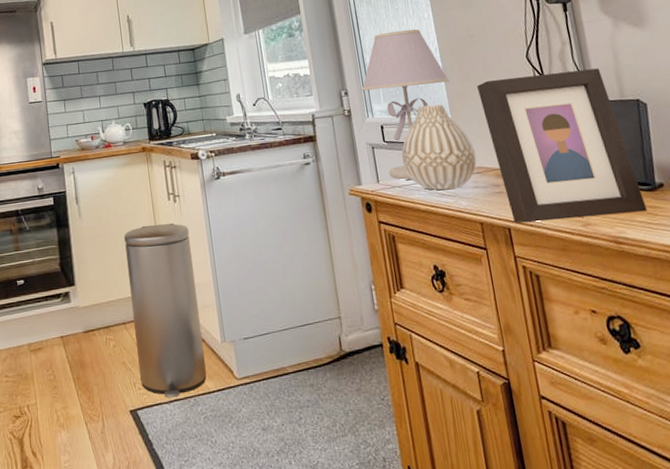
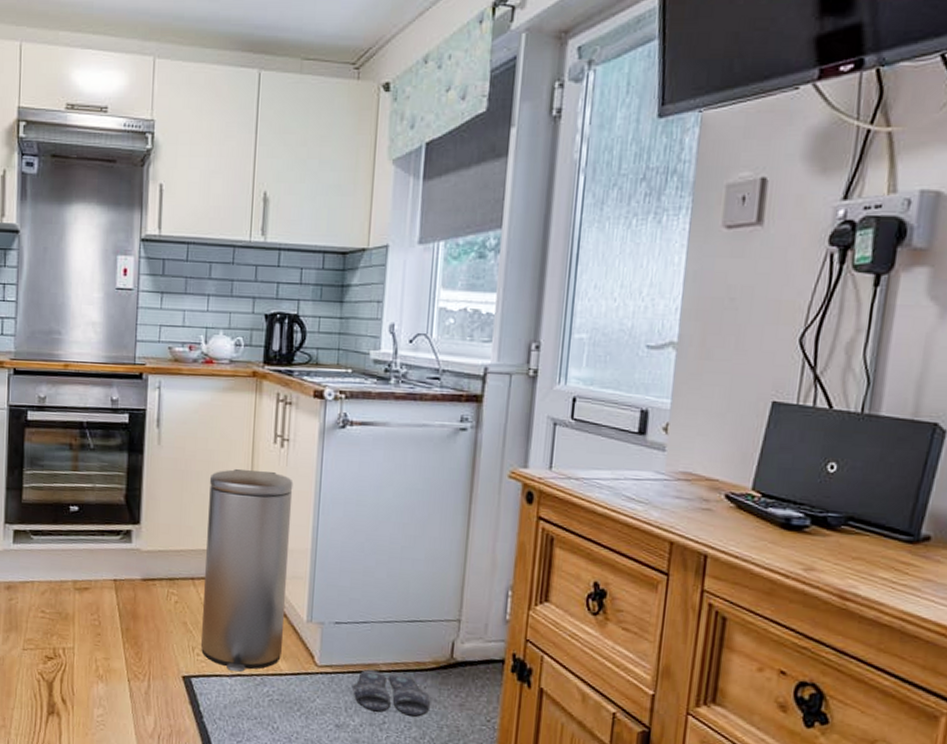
slippers: none [268,372,334,410] -> present [351,670,430,717]
table lamp: present [362,29,450,181] -> none [560,274,684,474]
vase: present [401,104,477,191] -> none [589,380,691,495]
picture frame: present [476,68,647,223] -> none [714,363,898,567]

